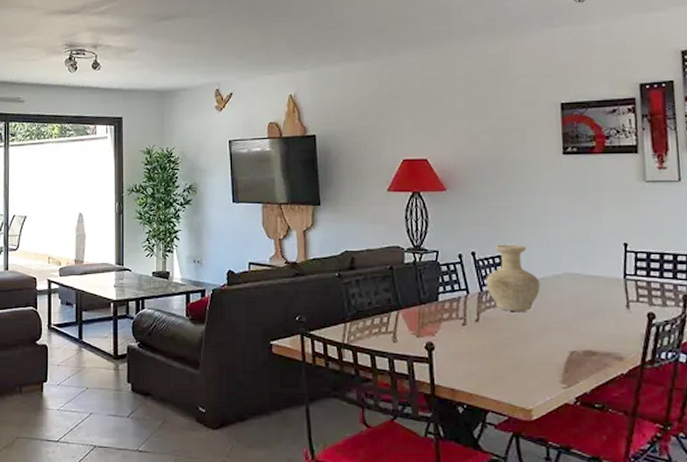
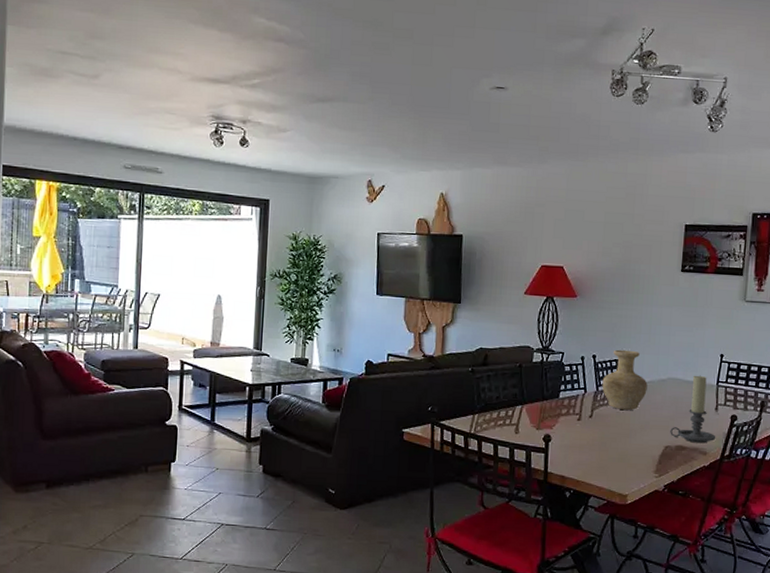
candle holder: none [574,268,632,347] -> present [670,375,716,443]

